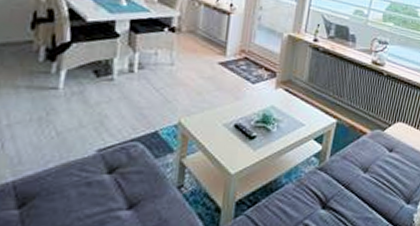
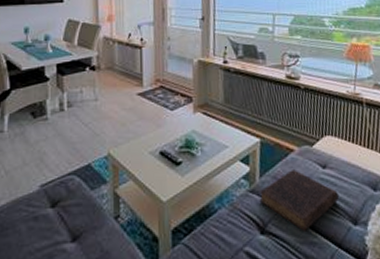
book: none [326,151,398,208] -> present [259,170,339,232]

